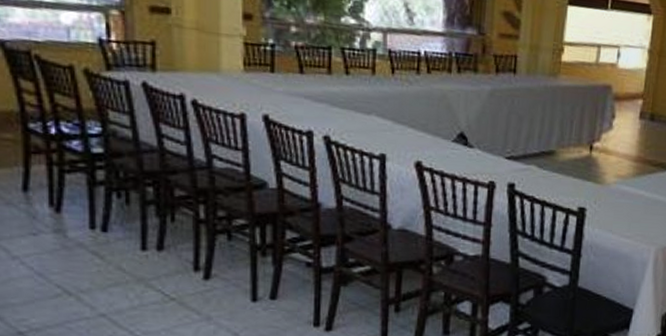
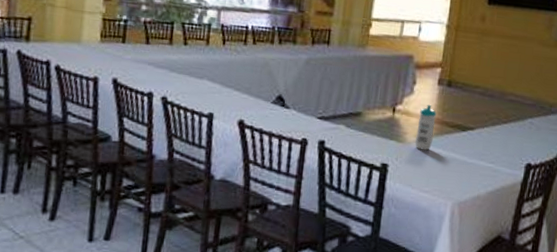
water bottle: none [615,141,638,192] -> present [415,104,437,151]

